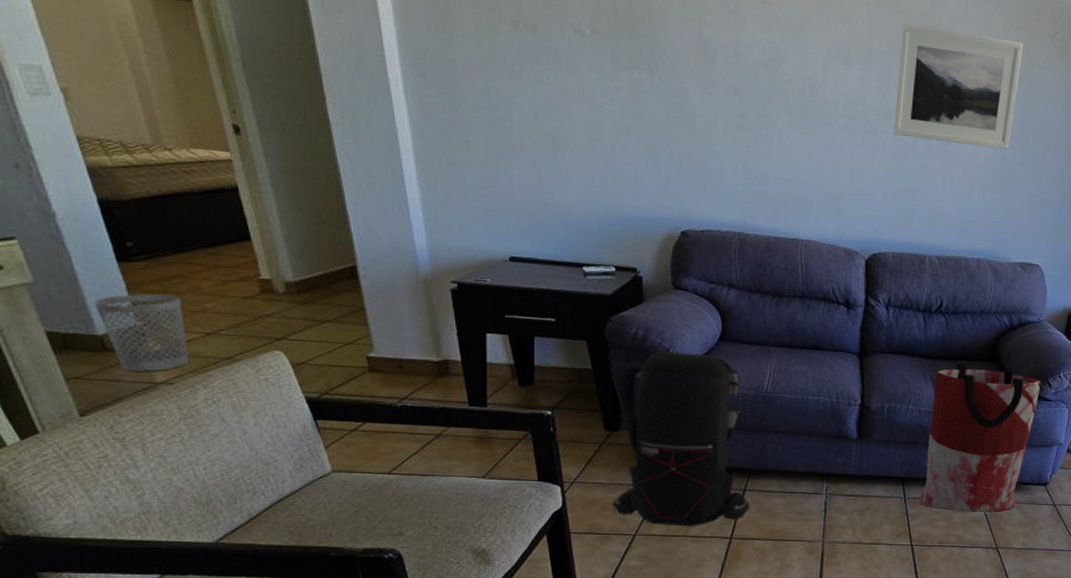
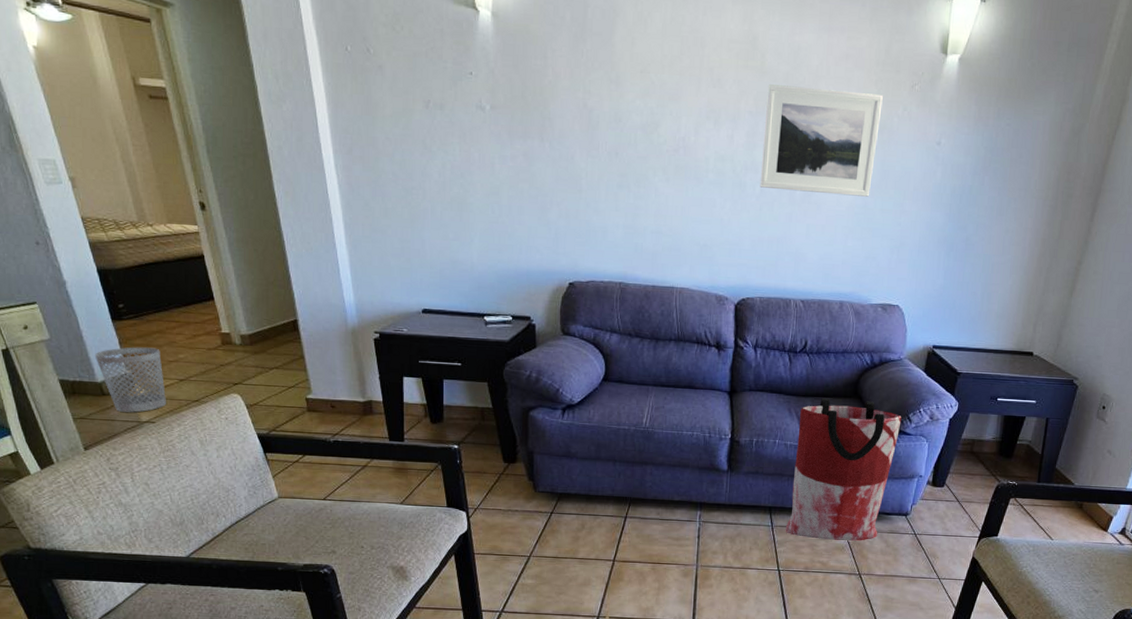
backpack: present [612,351,750,527] -> none [510,391,631,550]

